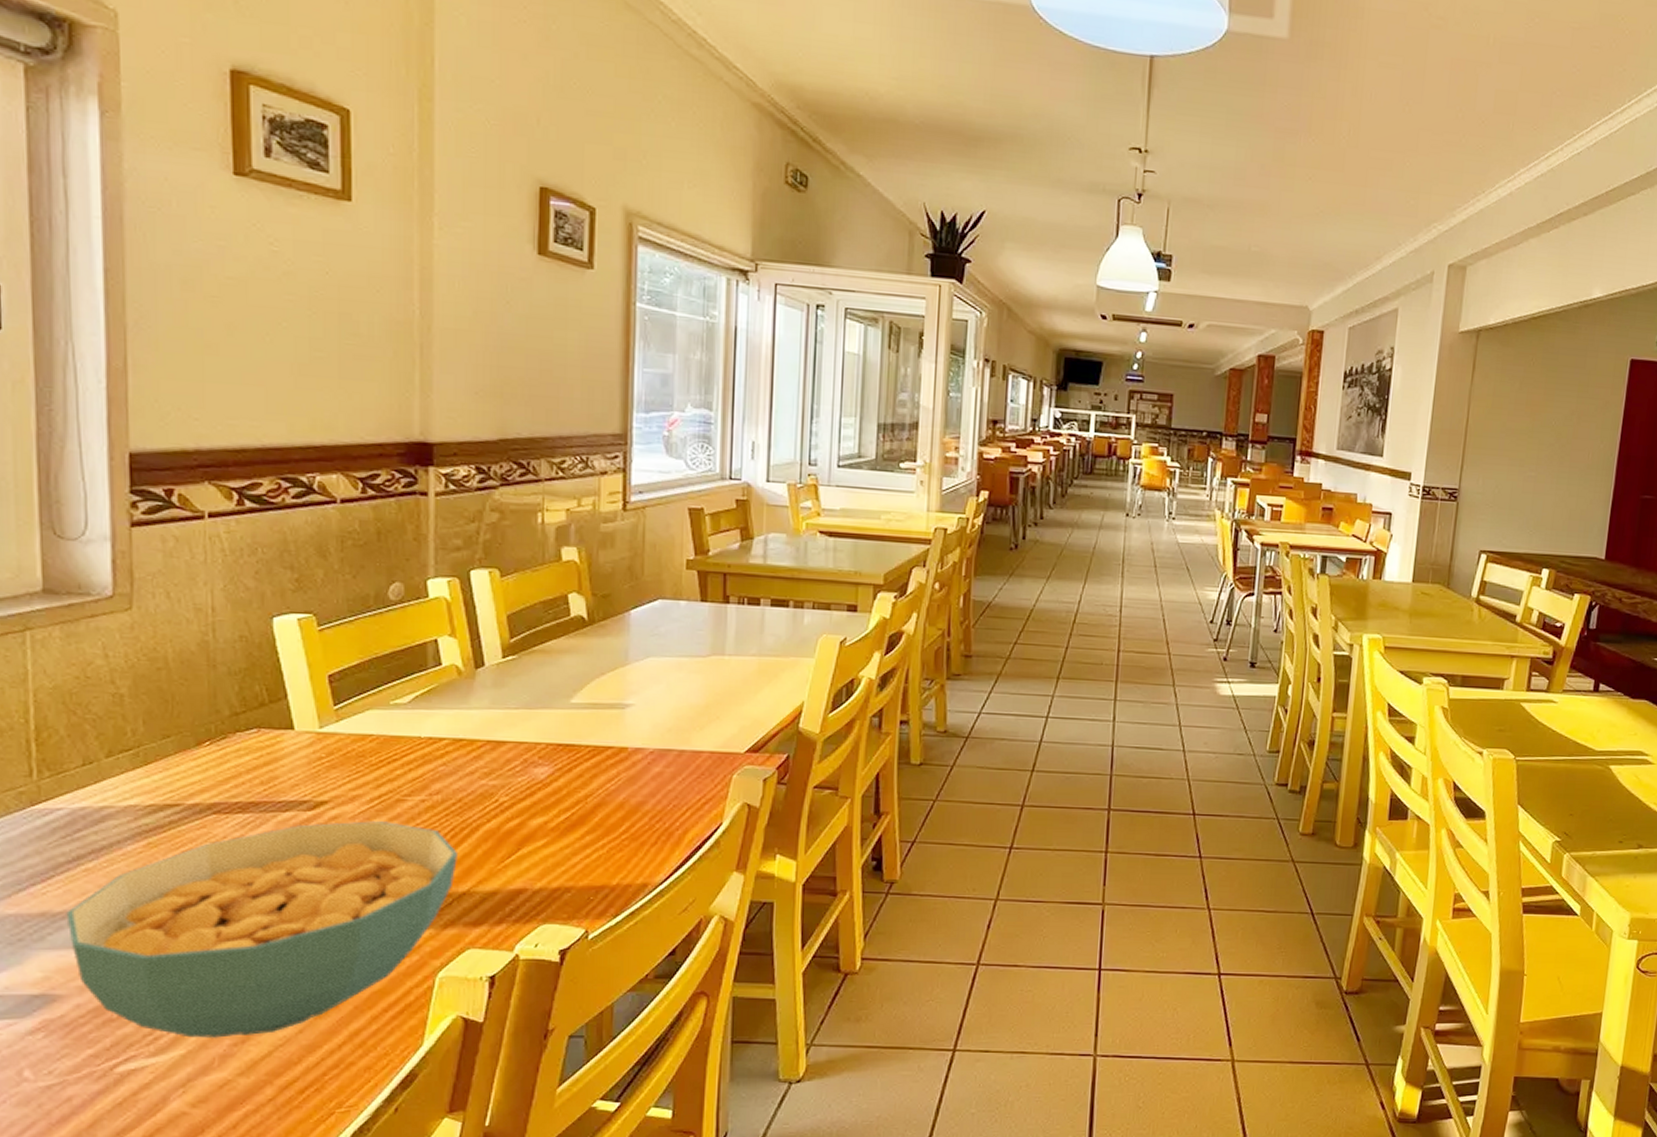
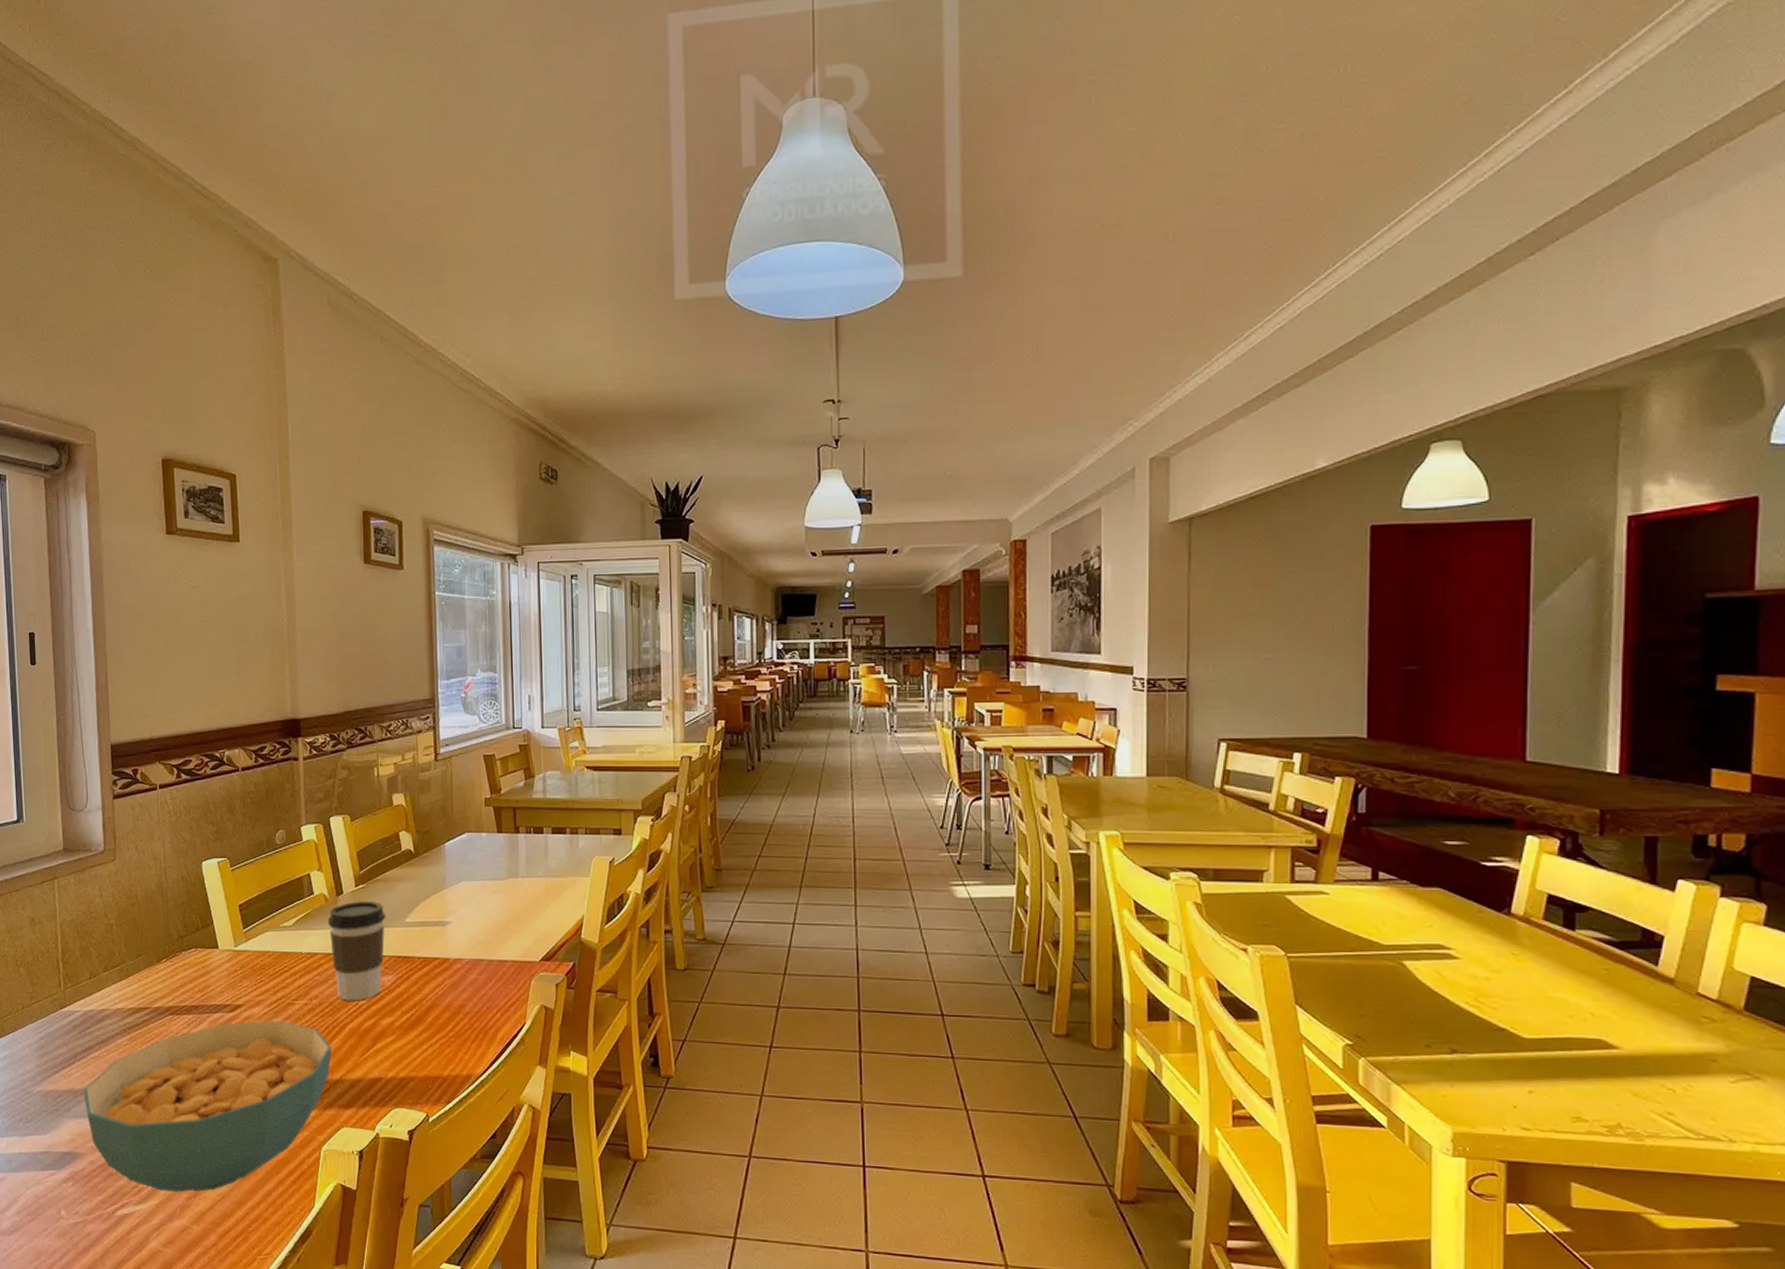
coffee cup: none [460,676,544,797] -> present [327,901,386,1001]

